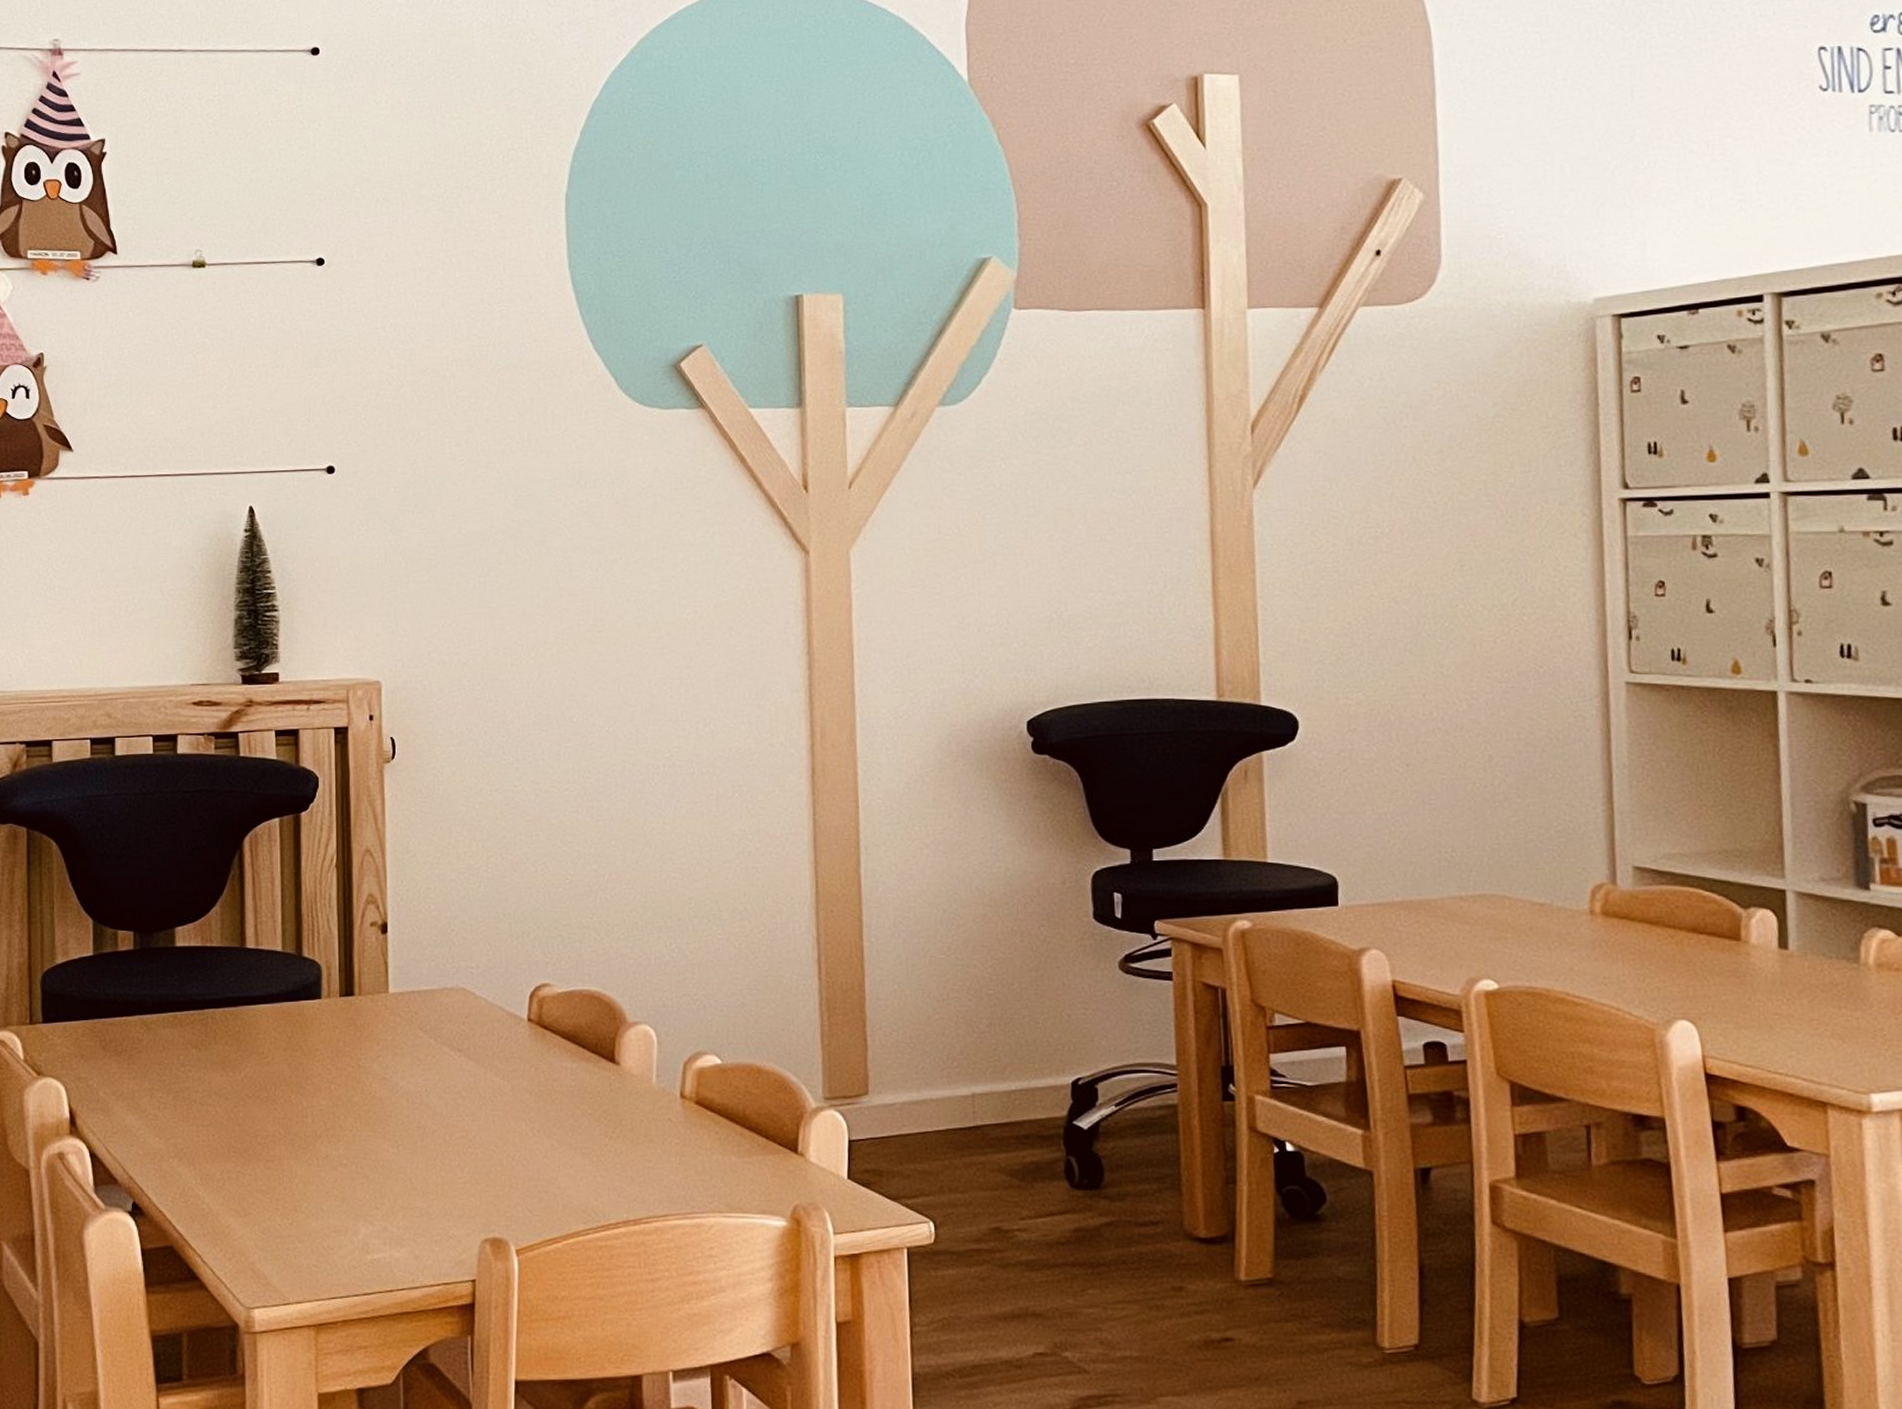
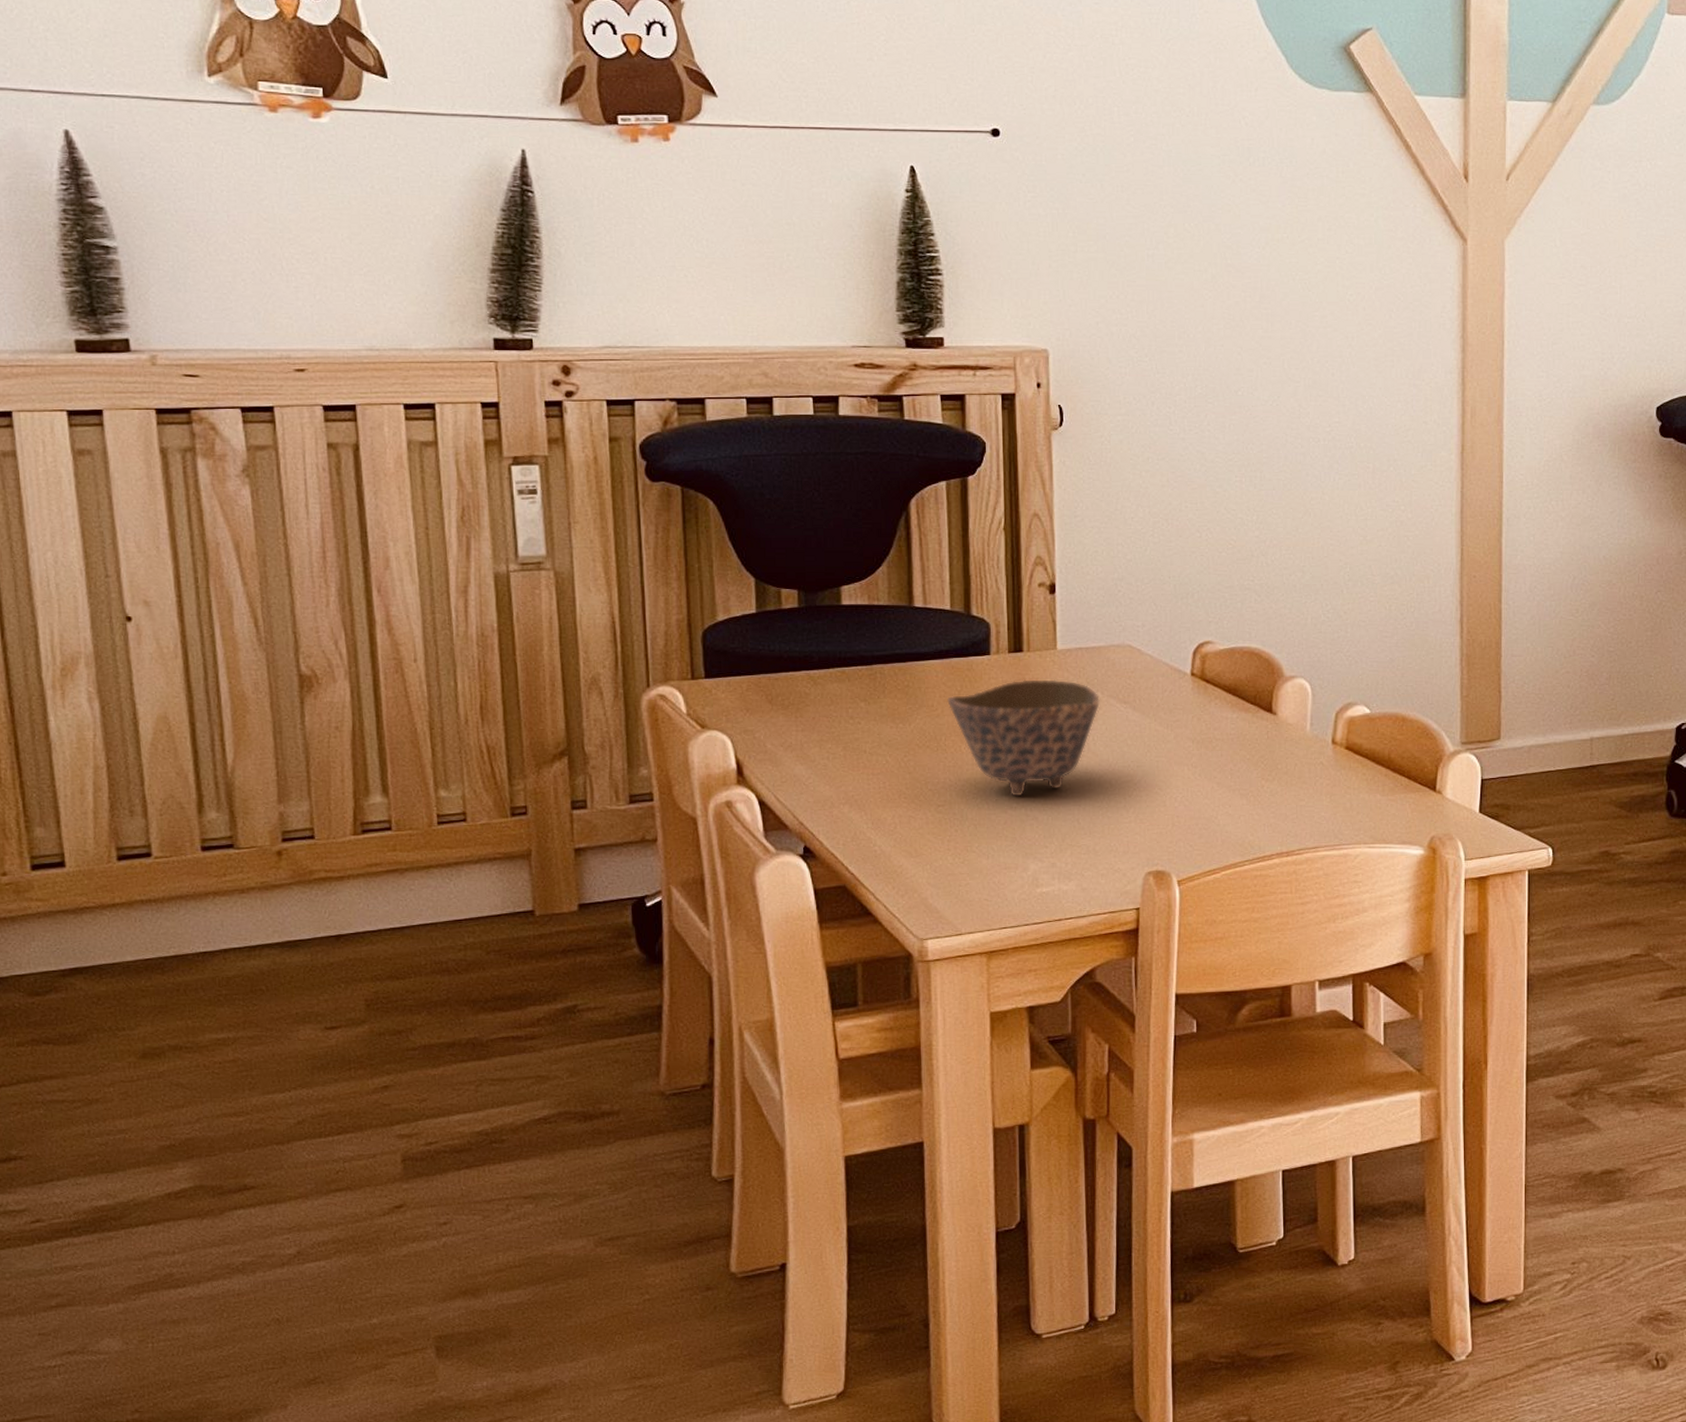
bowl: none [276,1025,433,1152] -> present [946,679,1100,797]

